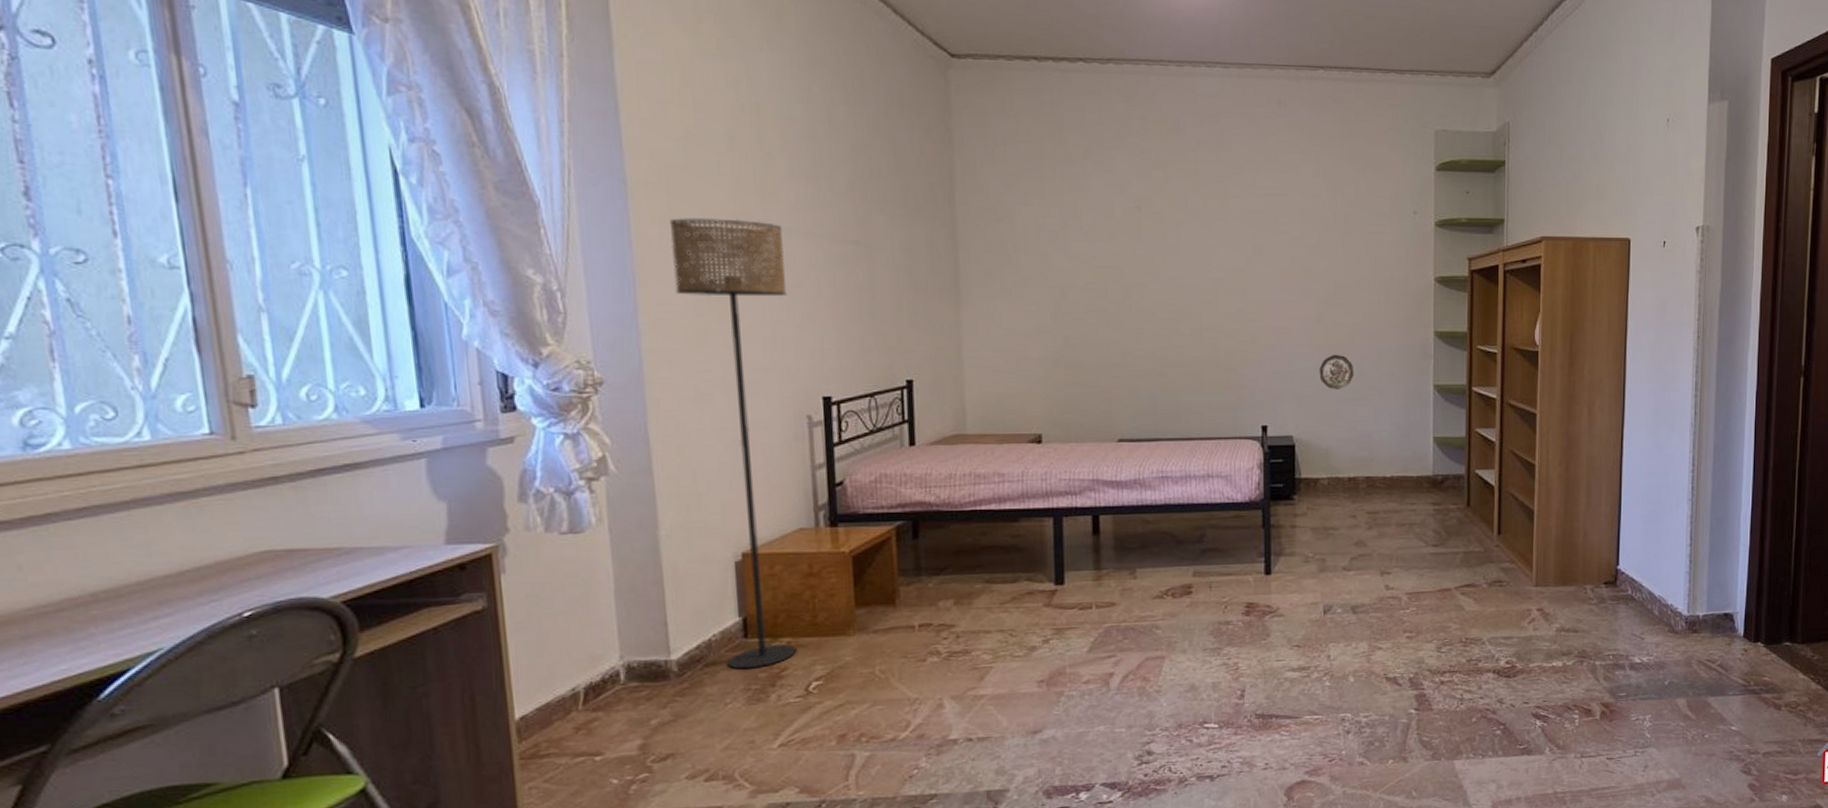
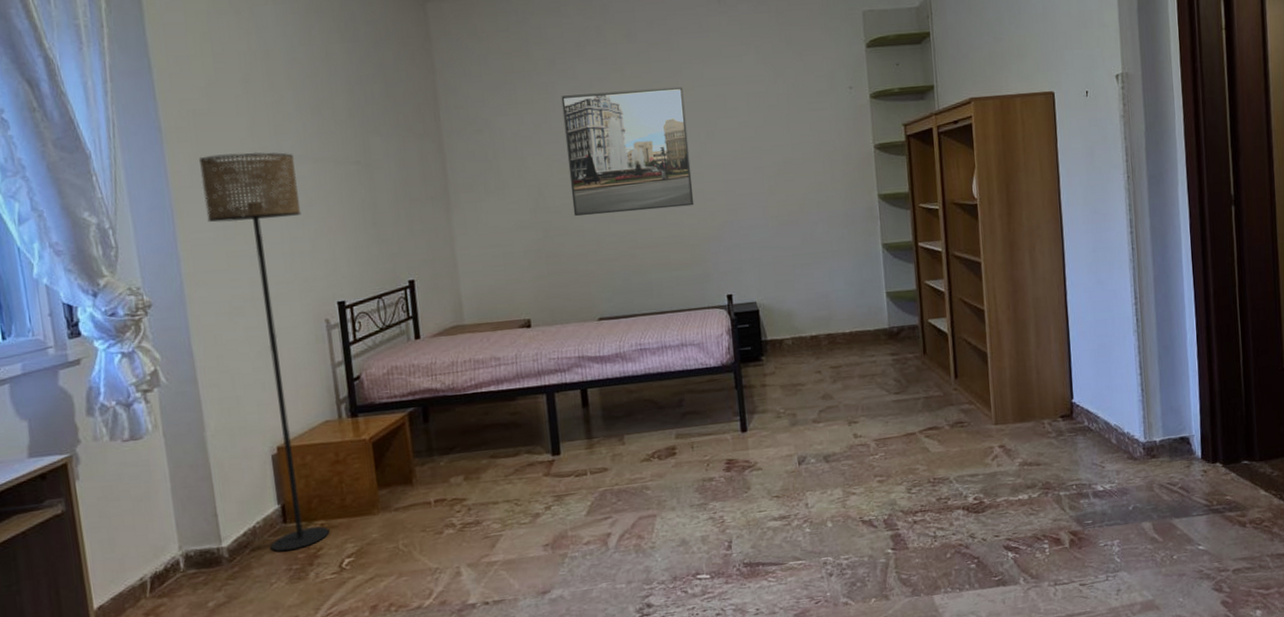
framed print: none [1095,190,1234,326] -> present [561,86,694,216]
decorative plate: present [1319,354,1354,389] -> none [775,223,808,256]

